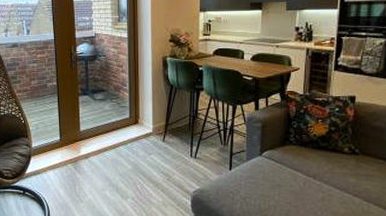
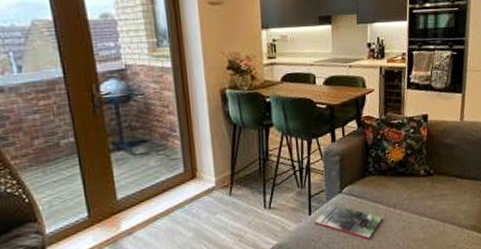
magazine: none [234,164,301,202] -> present [315,204,382,239]

